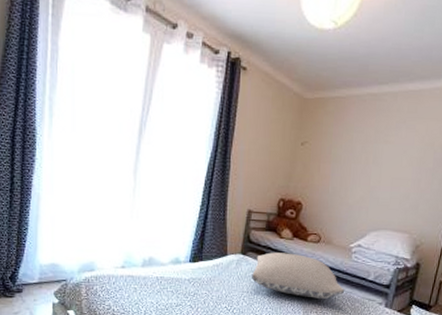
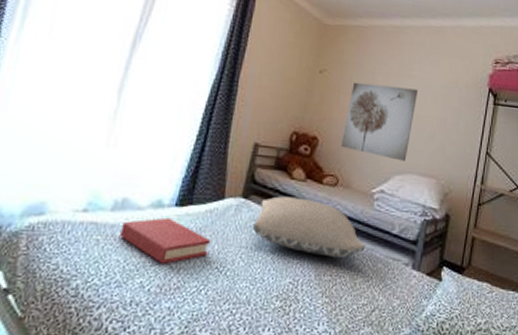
hardback book: none [151,271,220,305] -> present [120,217,211,264]
wall art: none [322,151,394,219] -> present [340,82,419,161]

